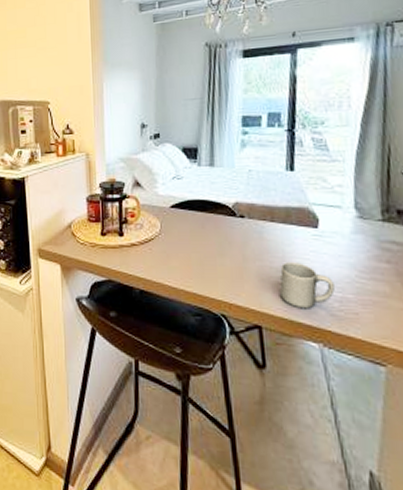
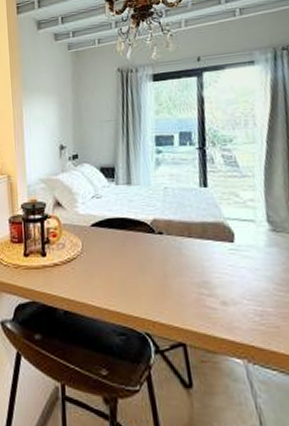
mug: present [279,262,335,309] -> none [200,277,255,324]

